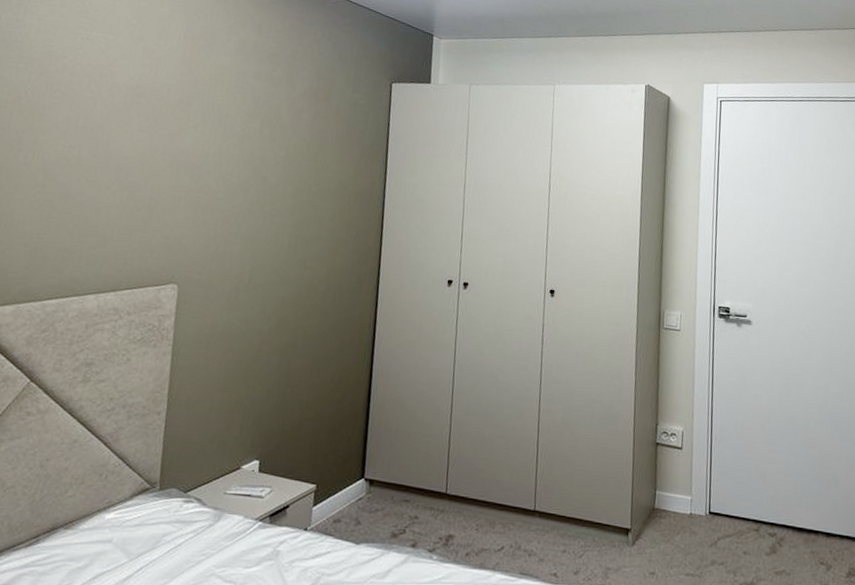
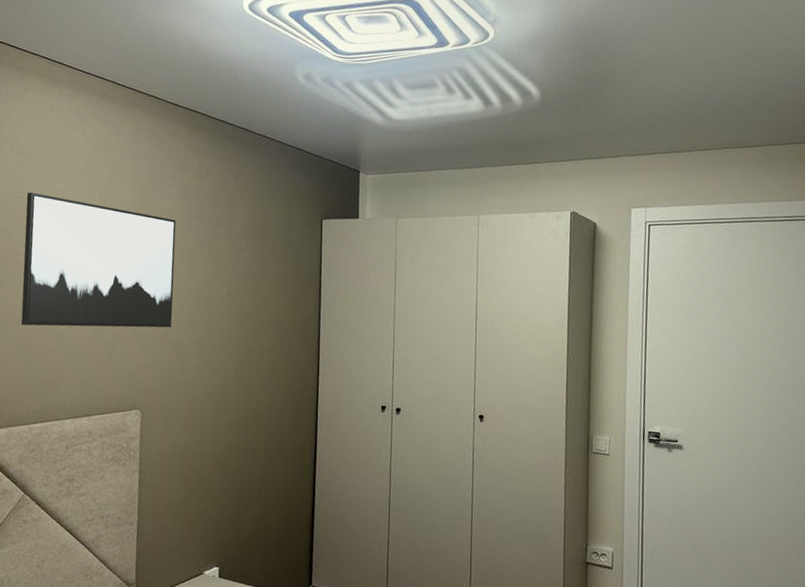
wall art: none [41,40,231,194] -> present [21,192,176,328]

